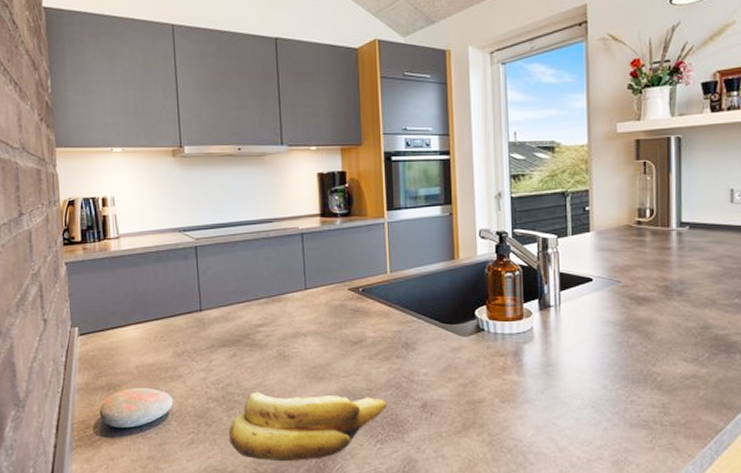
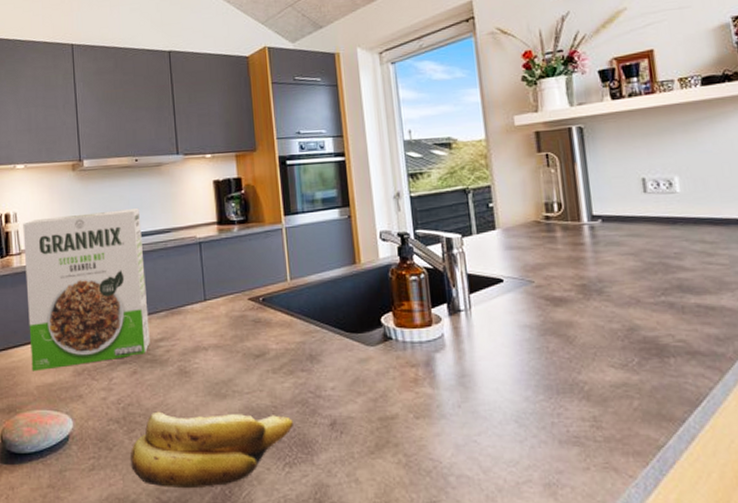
cereal box: none [121,198,250,352] -> present [23,209,150,372]

